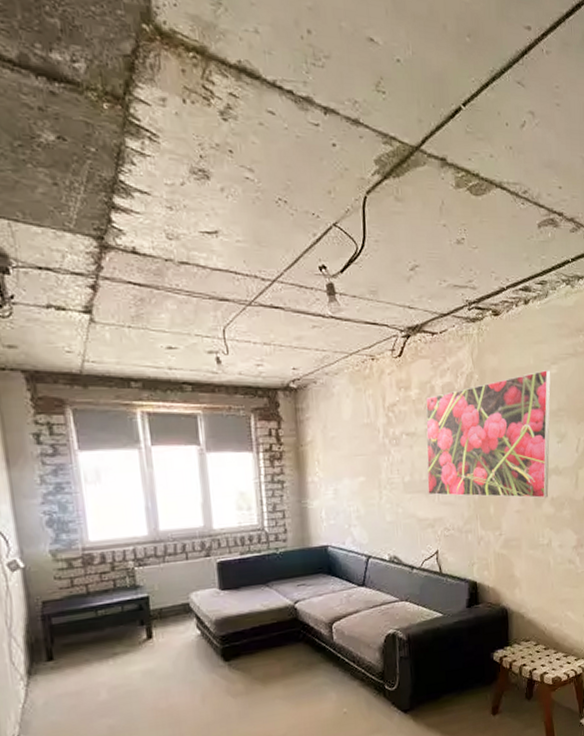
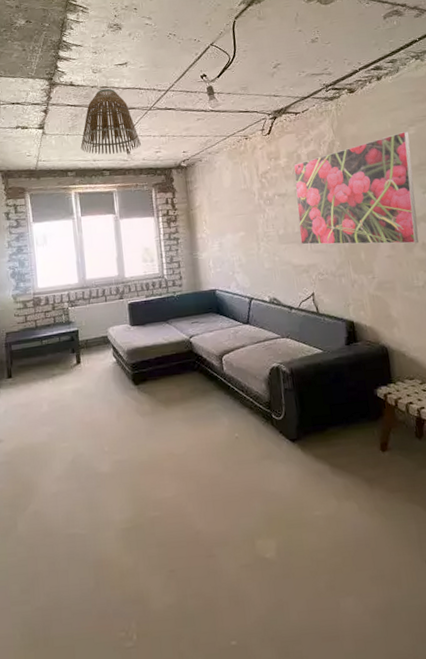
lamp shade: none [149,265,237,362] -> present [80,88,141,155]

